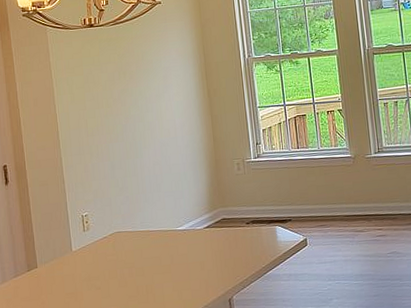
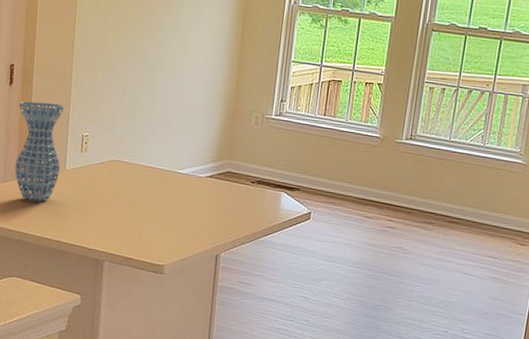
vase: none [17,192,68,289] -> present [14,101,65,202]

